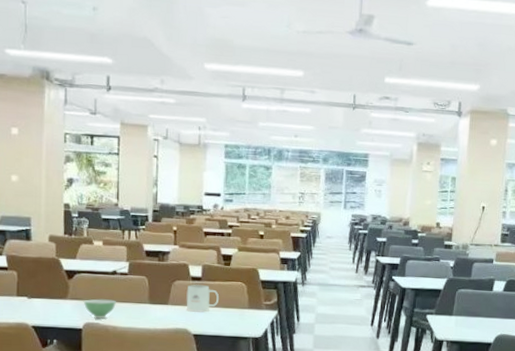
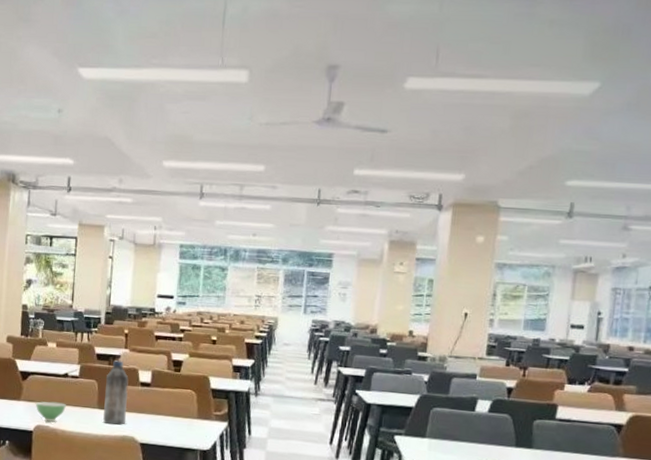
water bottle: none [155,256,179,319] -> present [103,360,129,425]
mug: present [186,284,220,312] -> none [134,390,168,421]

